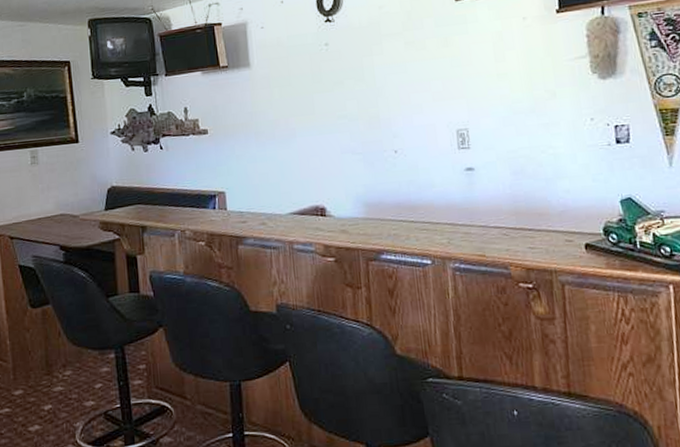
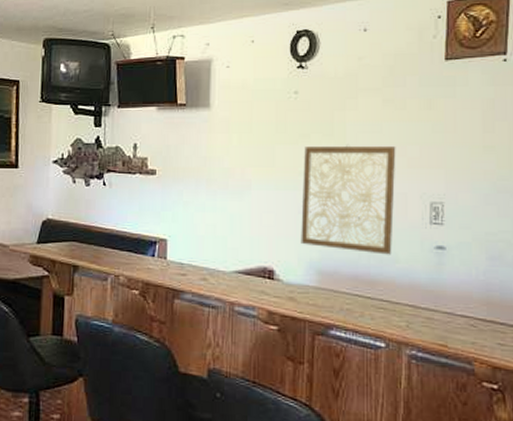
wall art: none [340,83,428,182] -> present [301,145,396,255]

